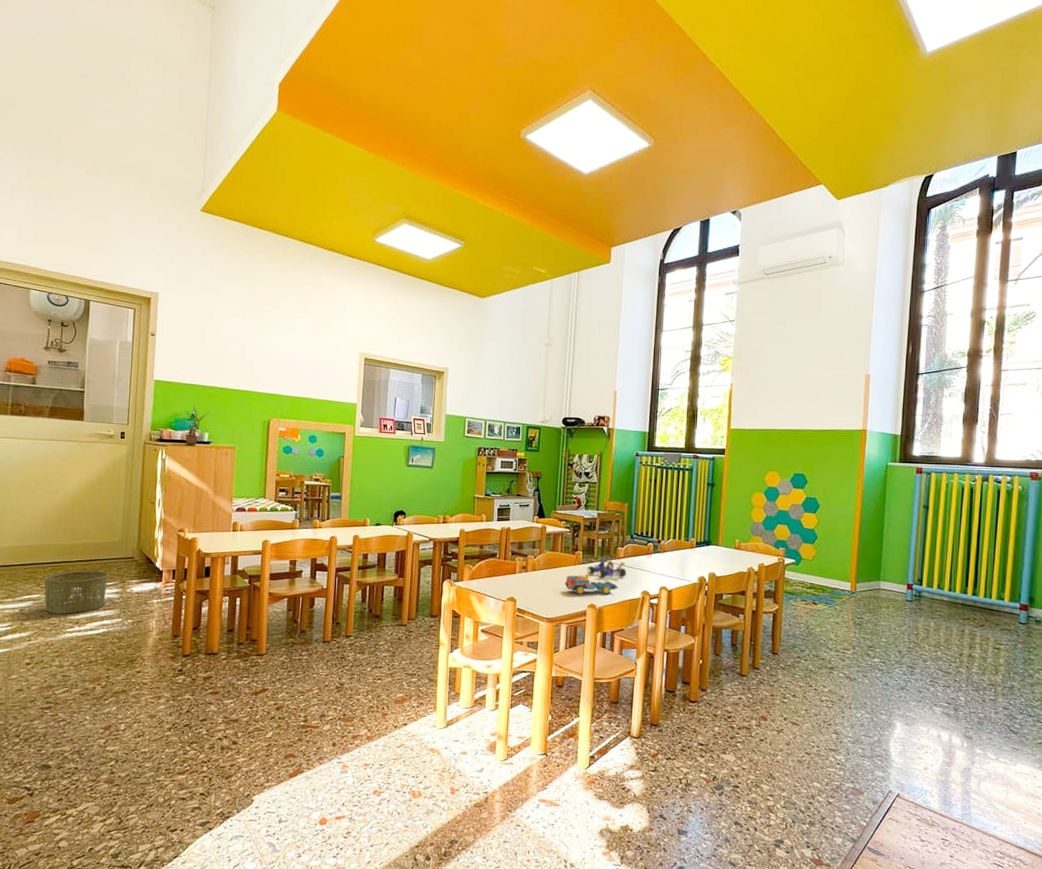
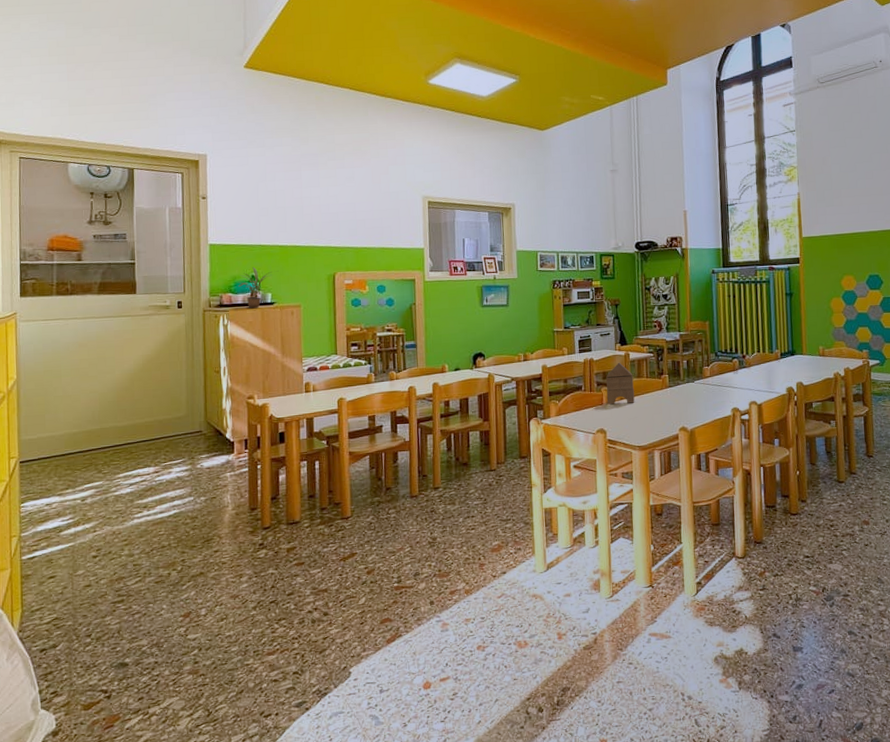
basket: present [43,568,109,614] -> none [105,446,176,500]
toy blocks: none [519,534,548,575] -> present [605,362,635,405]
toy truck: present [564,573,618,595] -> none [653,396,708,419]
toy car: present [587,559,626,579] -> none [675,380,714,400]

